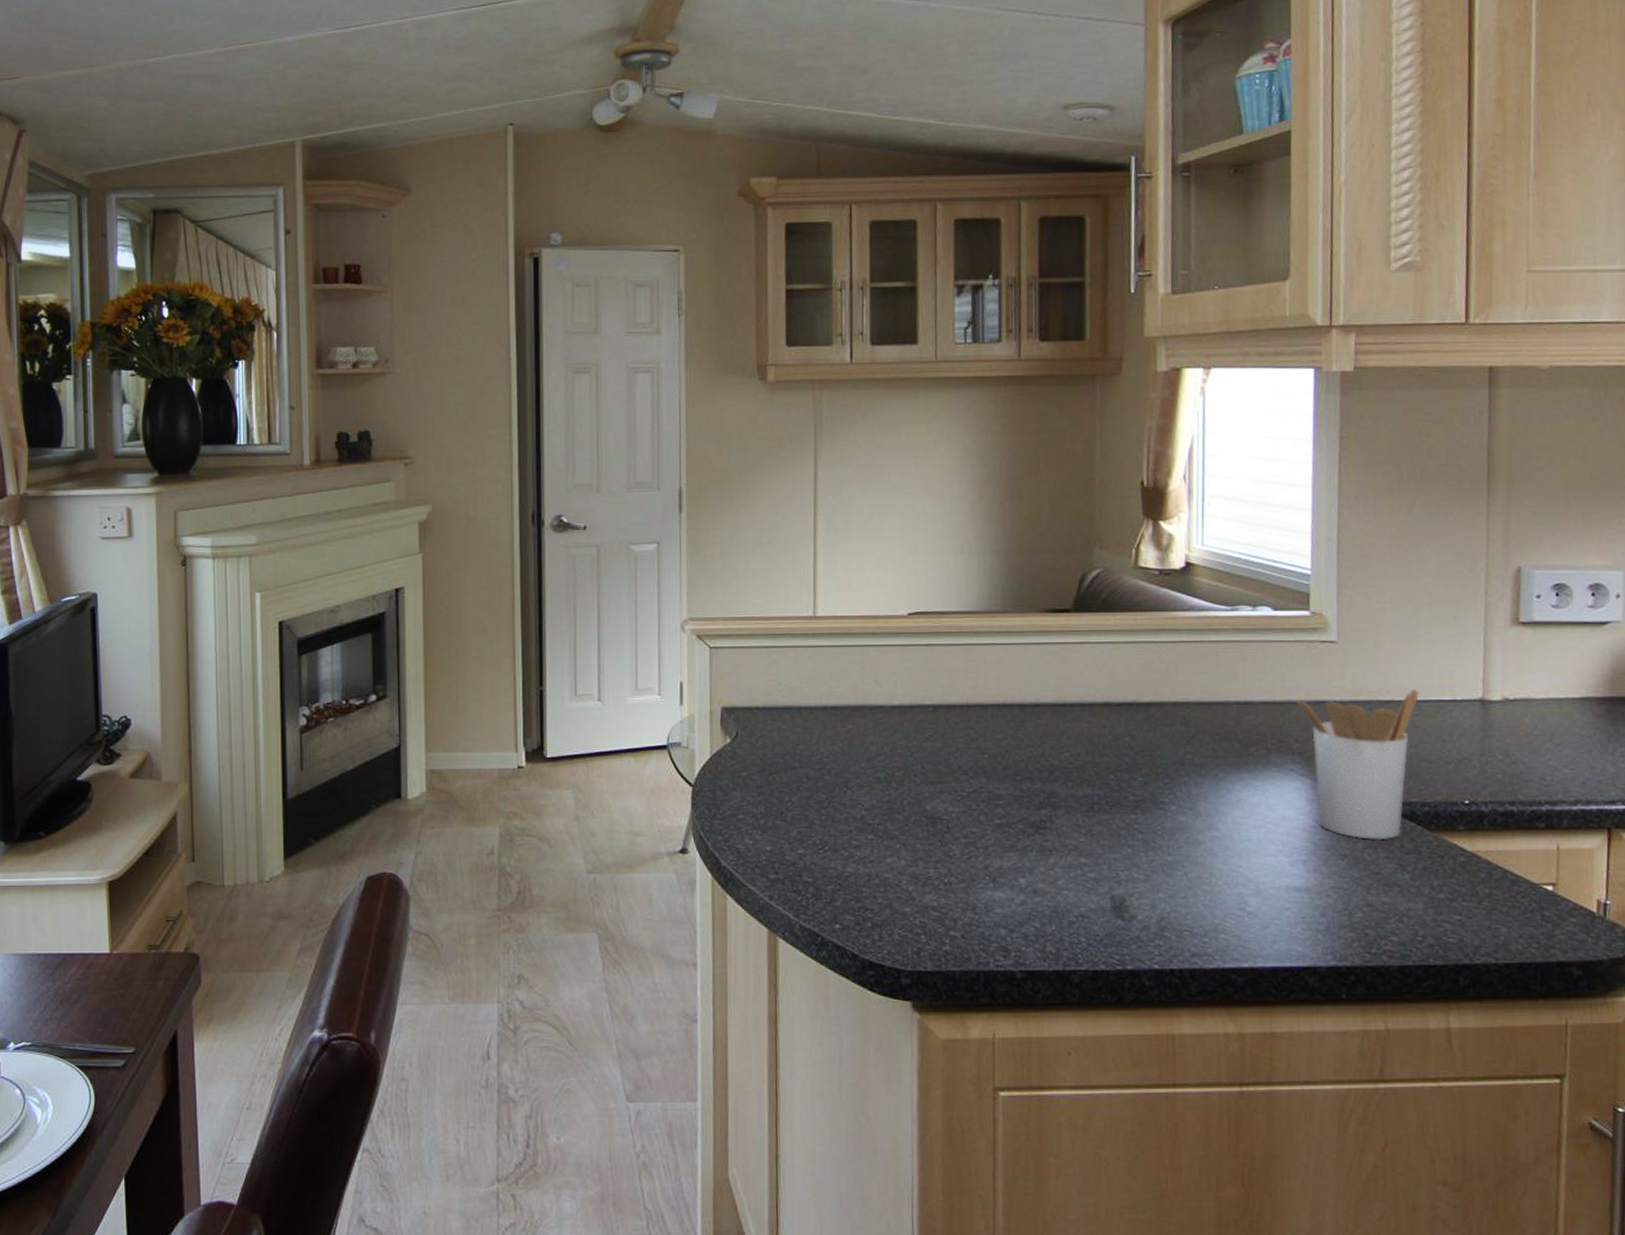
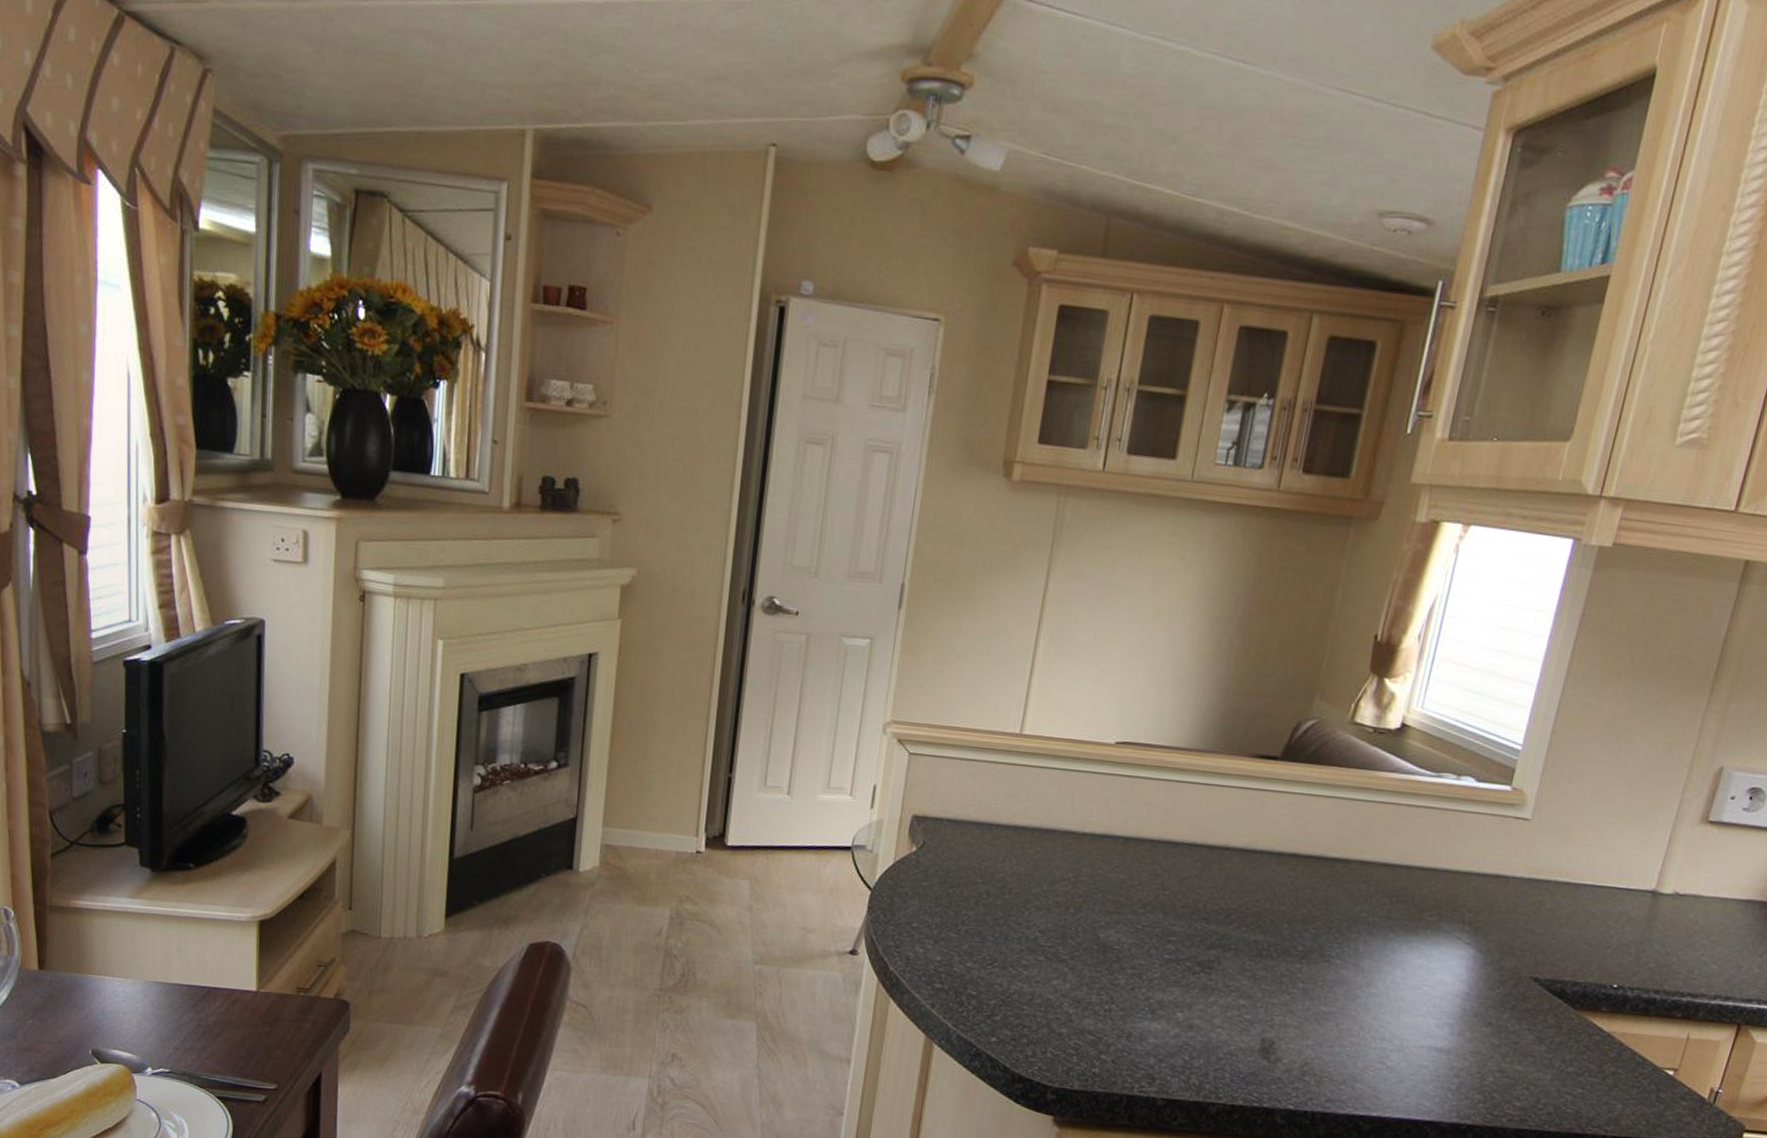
utensil holder: present [1295,689,1419,840] -> none [1473,870,1596,1013]

